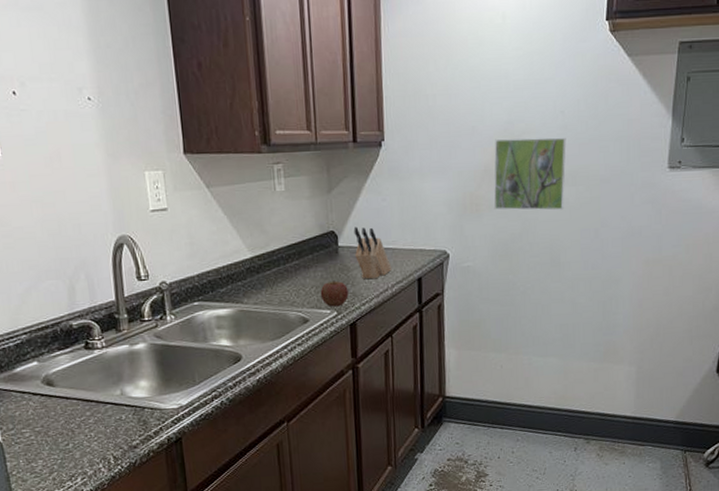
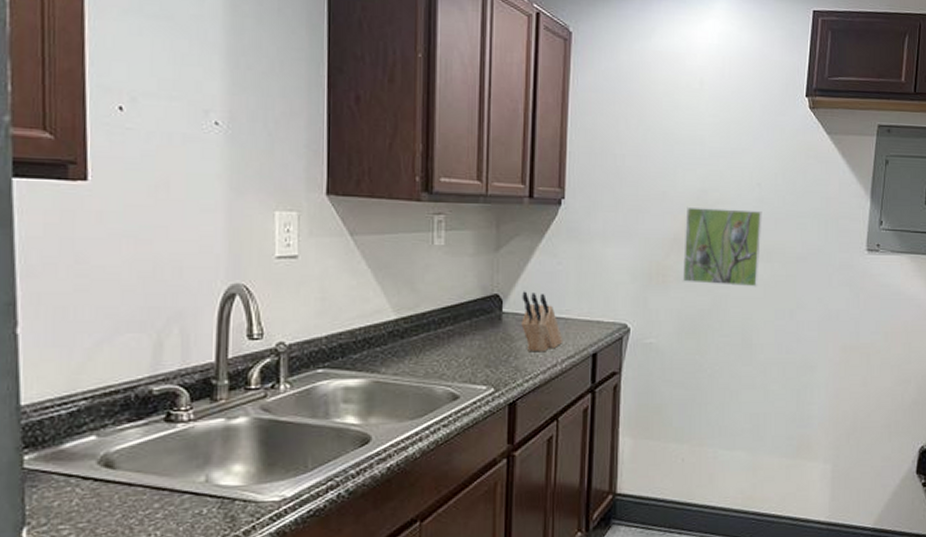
apple: present [320,280,349,307] -> none [476,351,510,382]

